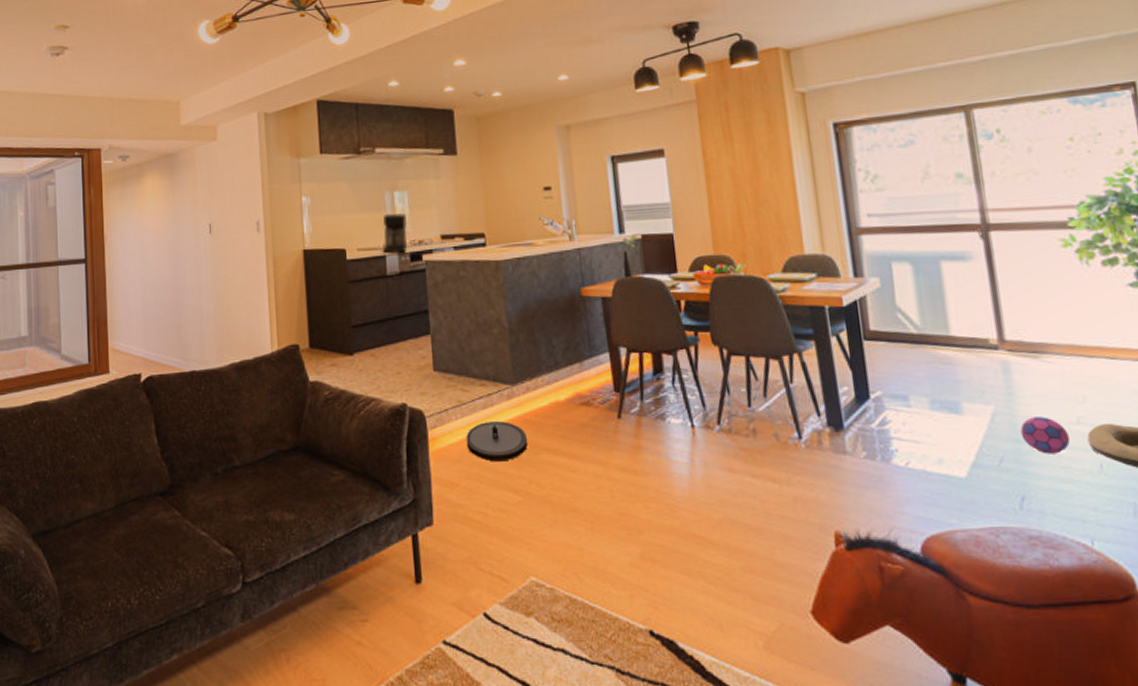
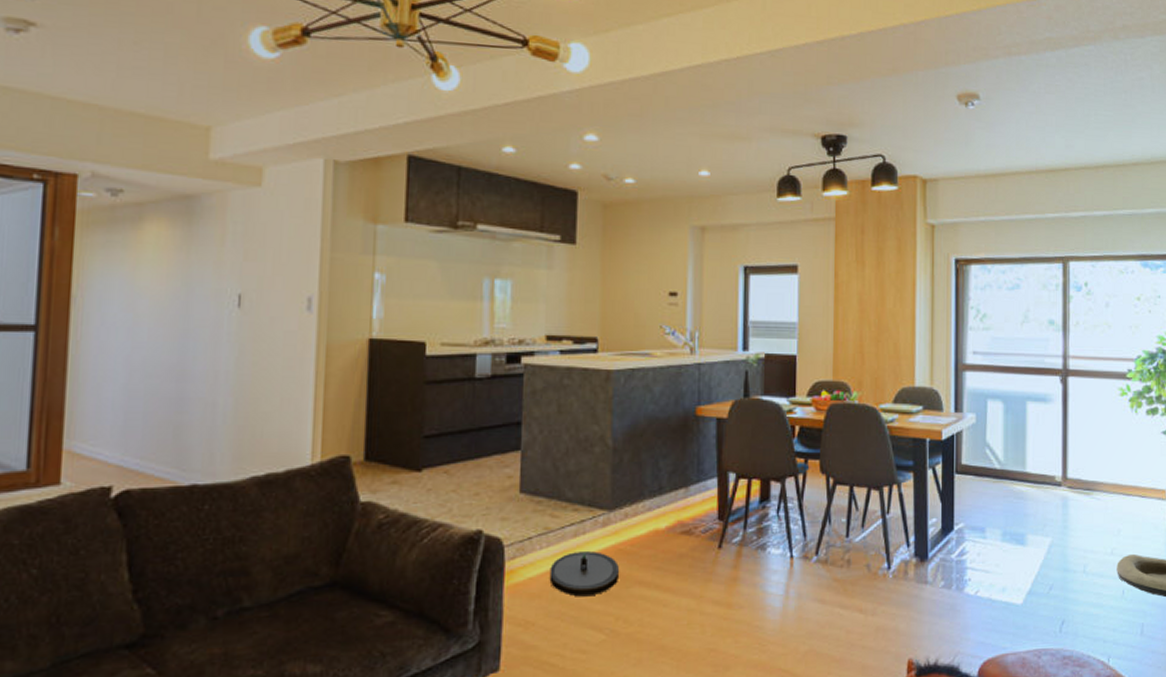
coffee maker: present [383,212,408,254] -> none [473,304,508,354]
toy ball: present [1020,417,1071,454] -> none [1069,548,1104,582]

